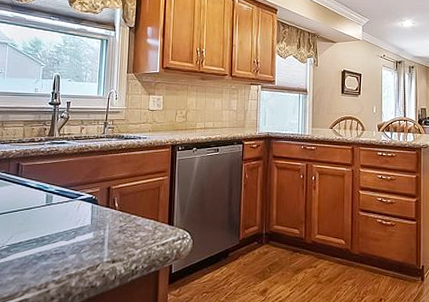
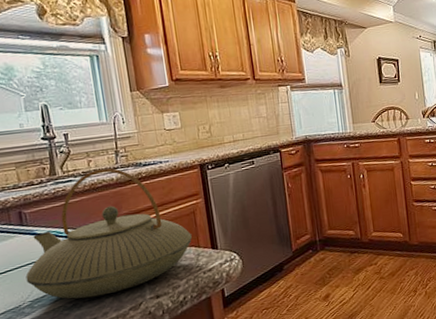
teapot: none [9,136,153,251] -> present [25,168,192,299]

